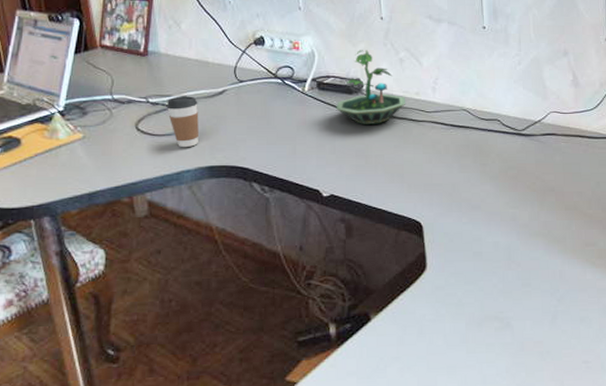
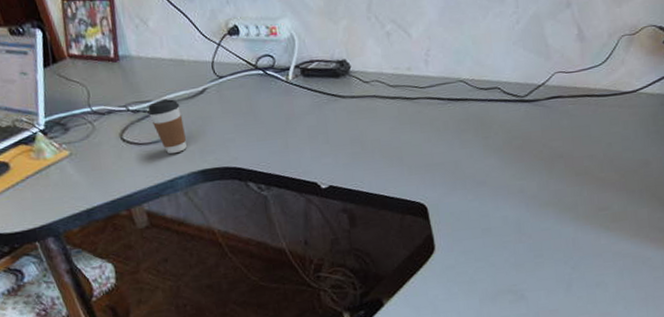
terrarium: present [336,50,406,126] -> none [323,27,398,110]

